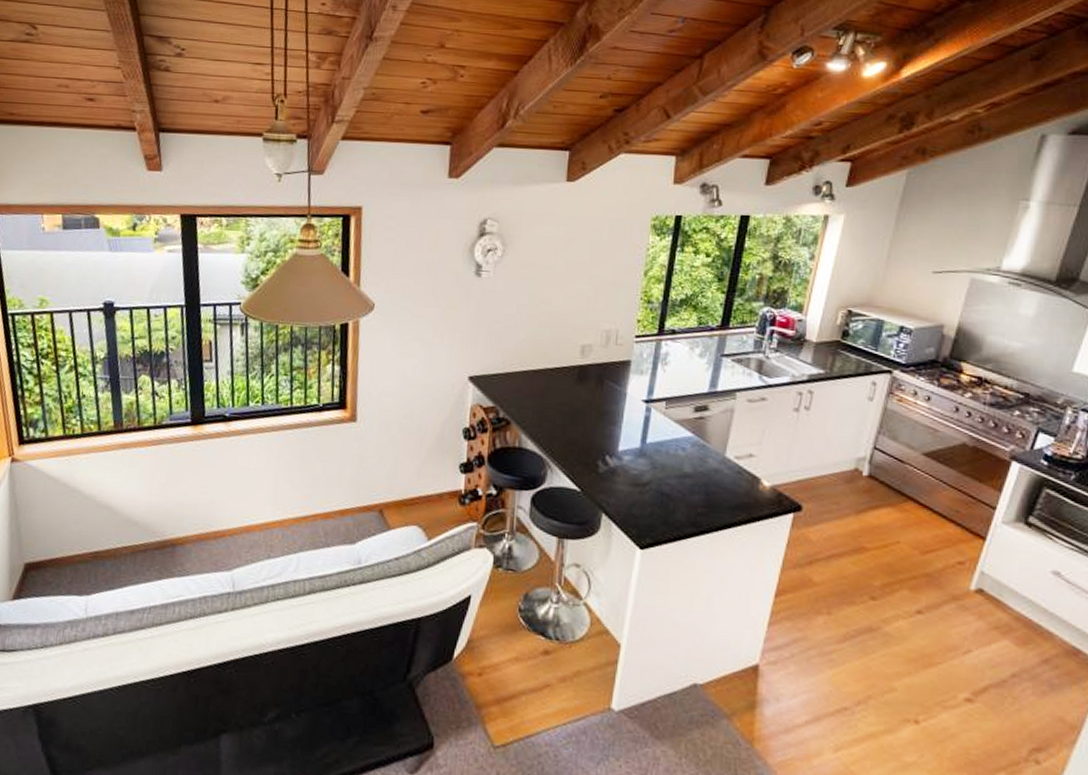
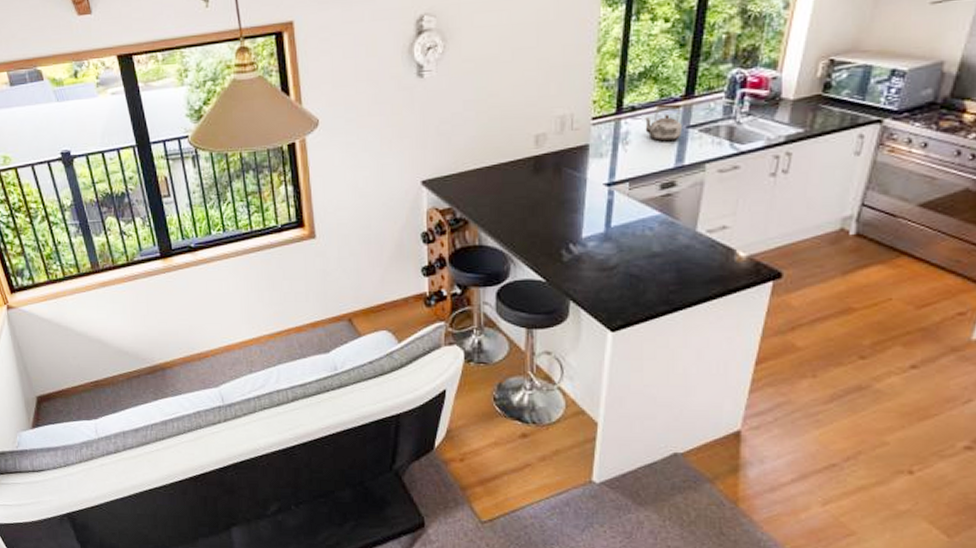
kettle: none [683,331,717,367] -> present [645,103,682,142]

